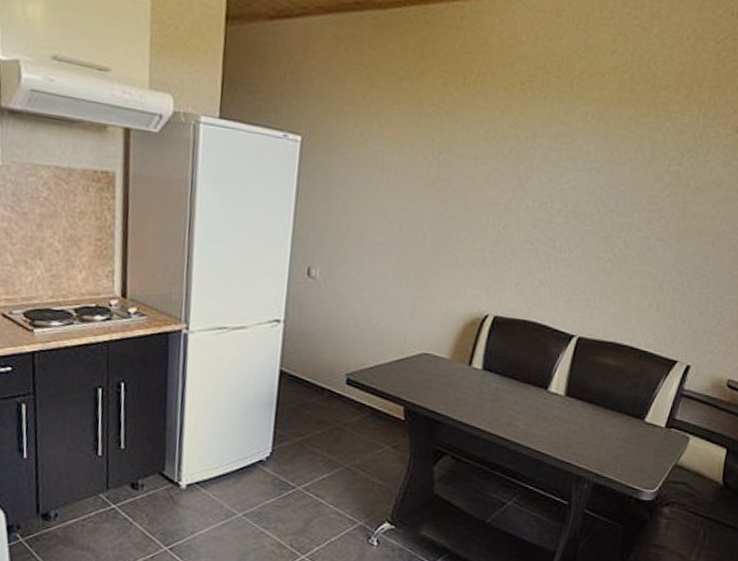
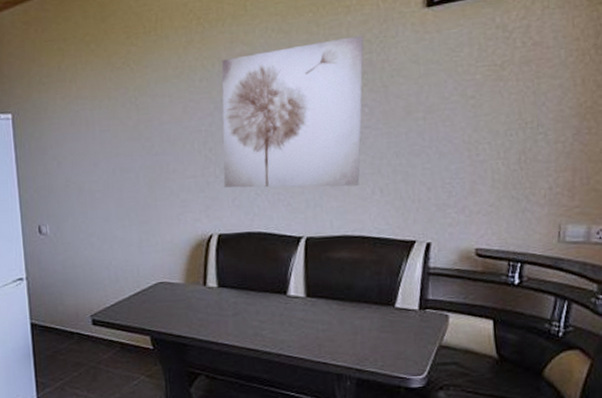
wall art: none [510,134,678,296] -> present [221,35,364,188]

